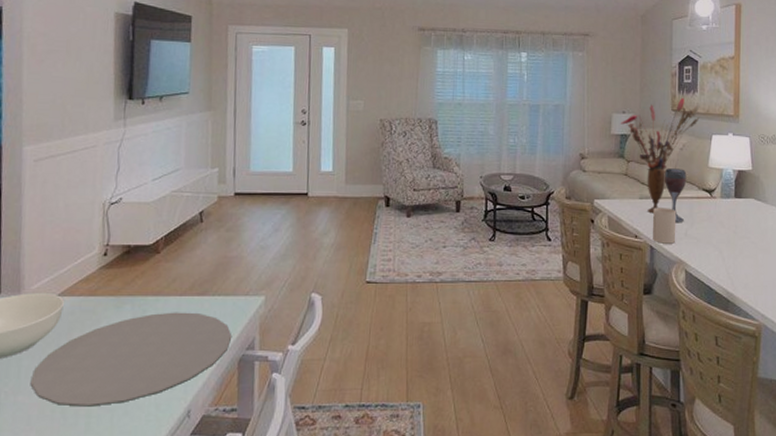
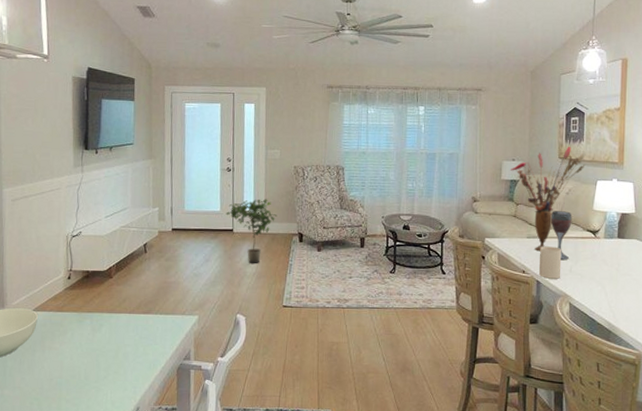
placemat: present [30,312,233,407] -> none [13,326,172,401]
potted plant: none [299,157,361,234] -> present [226,199,278,264]

